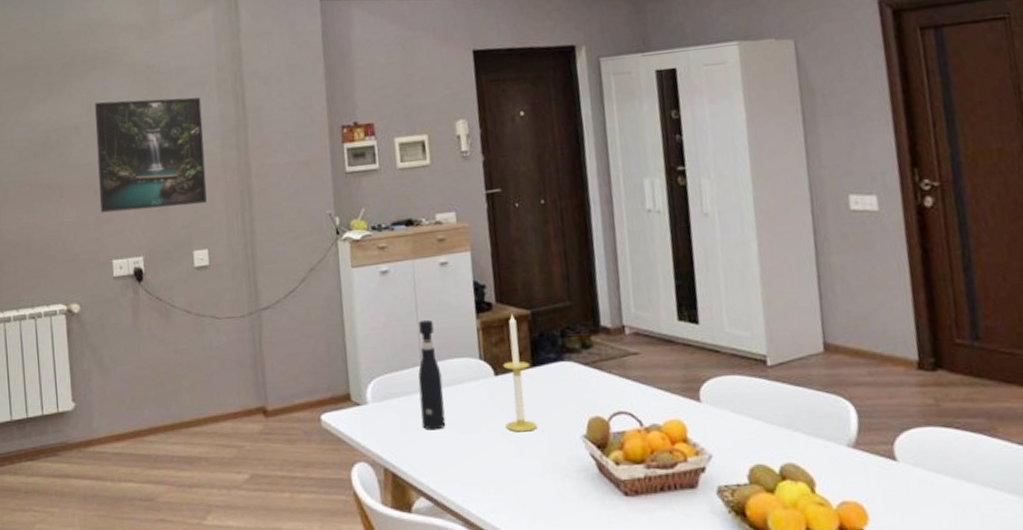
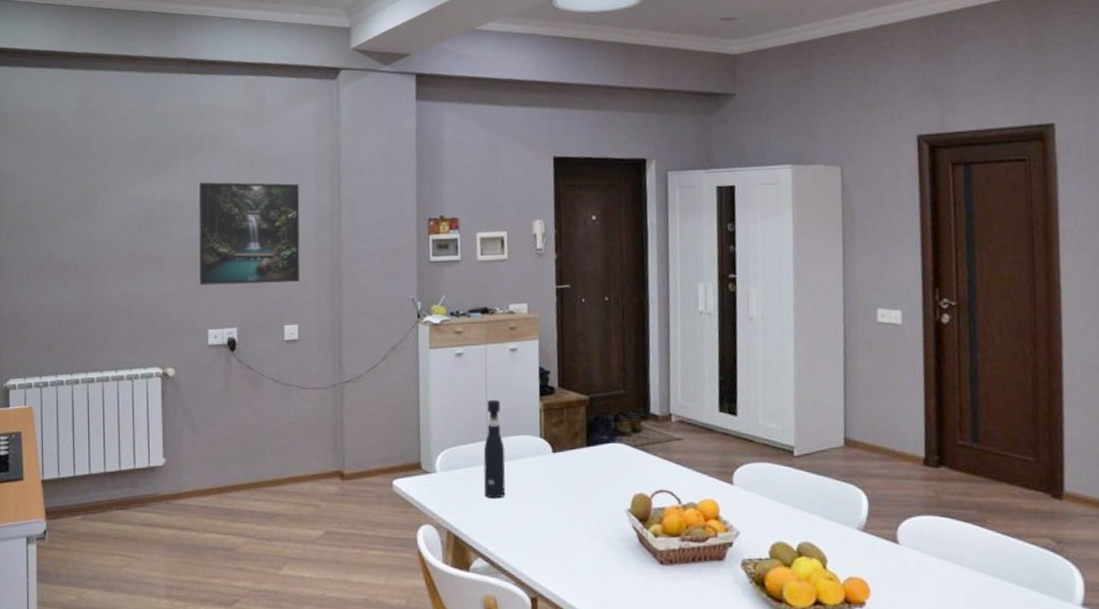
candle: present [503,314,537,432] -> none [559,398,587,504]

